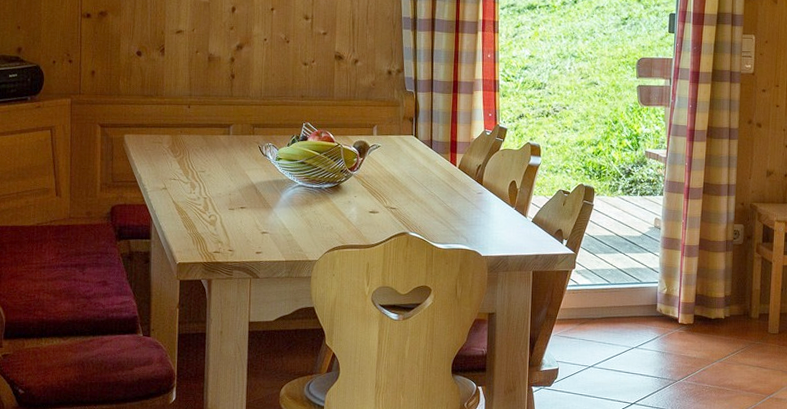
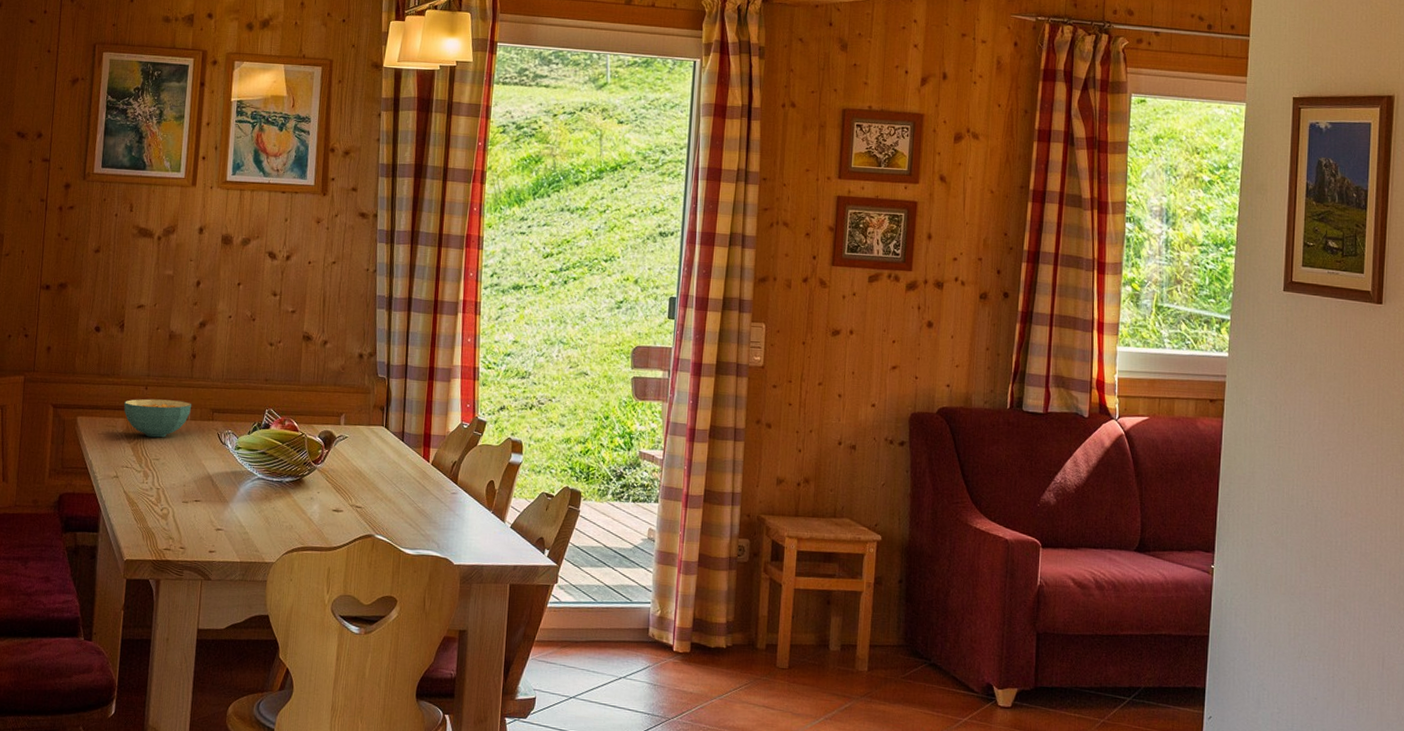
cereal bowl: none [169,116,234,152] -> present [124,398,192,438]

